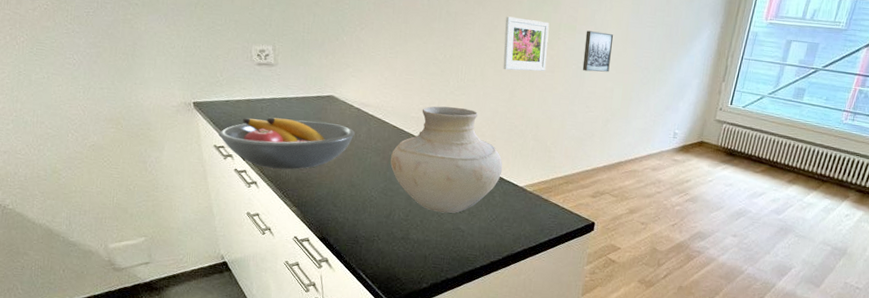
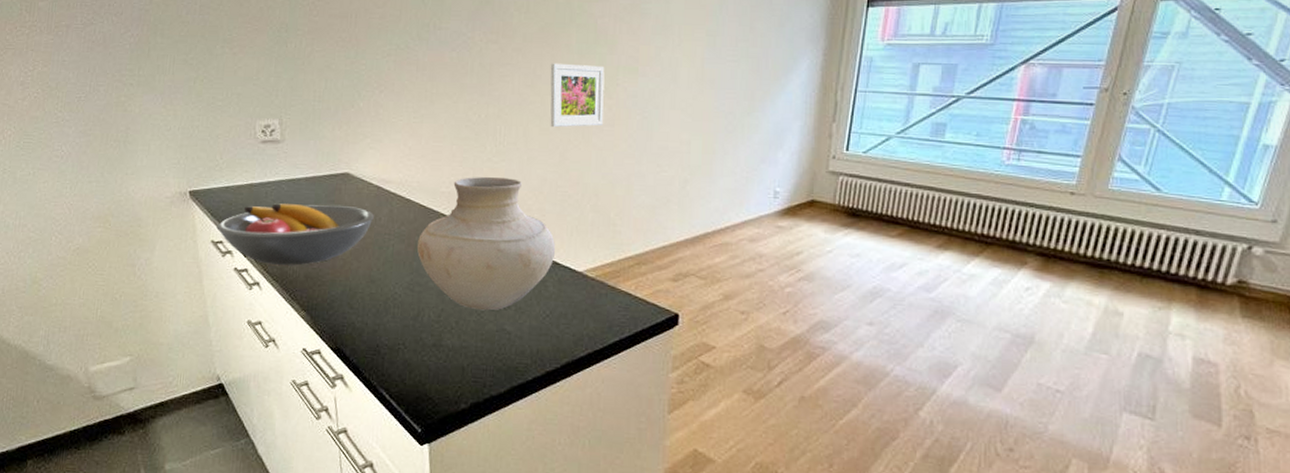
wall art: present [582,30,614,72] -> none [649,72,686,122]

